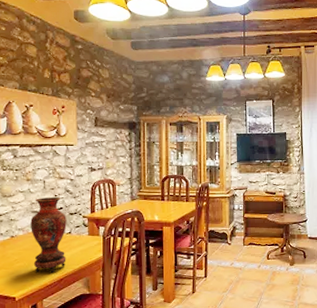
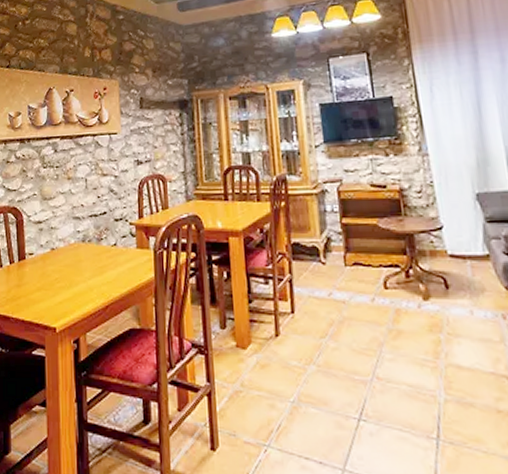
vase: present [30,196,67,273] -> none [72,198,112,298]

